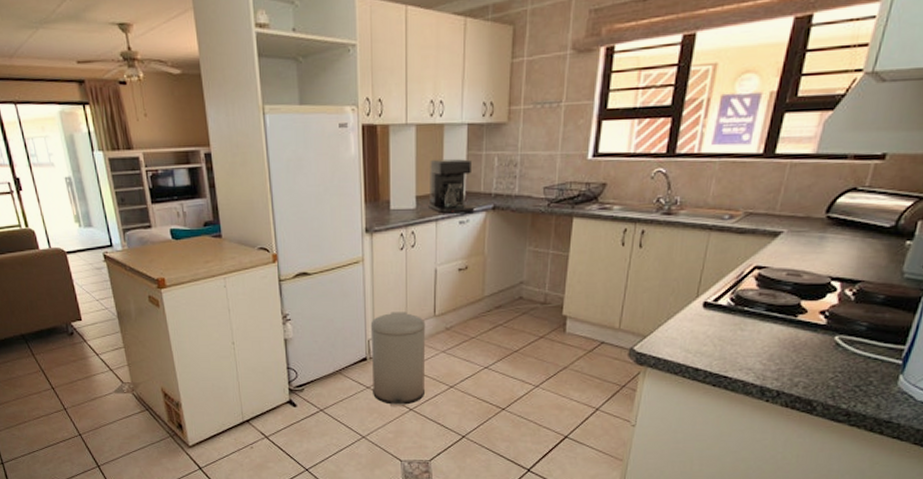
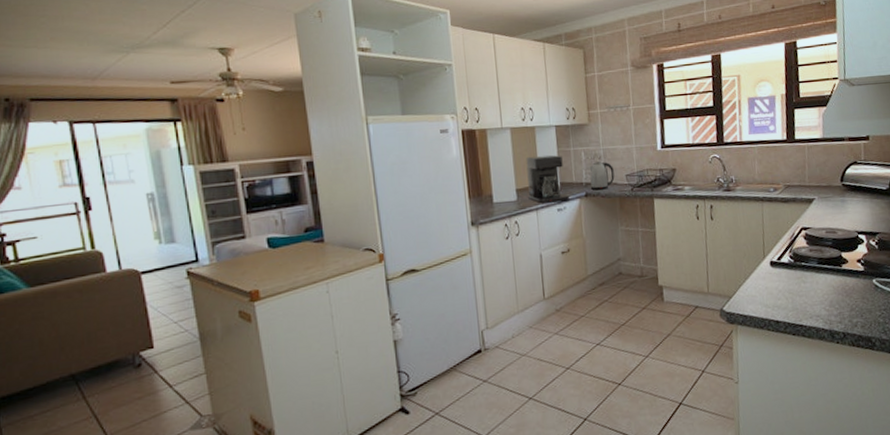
pedal bin: present [370,312,426,406] -> none [482,298,542,398]
kettle: none [499,169,530,203] -> present [589,161,615,191]

